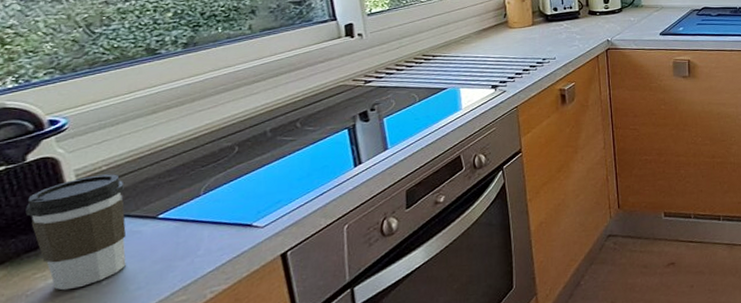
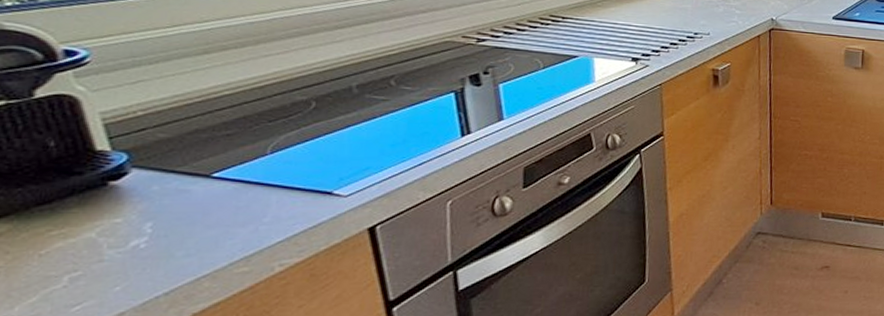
coffee cup: present [25,174,127,291] -> none [35,121,171,252]

